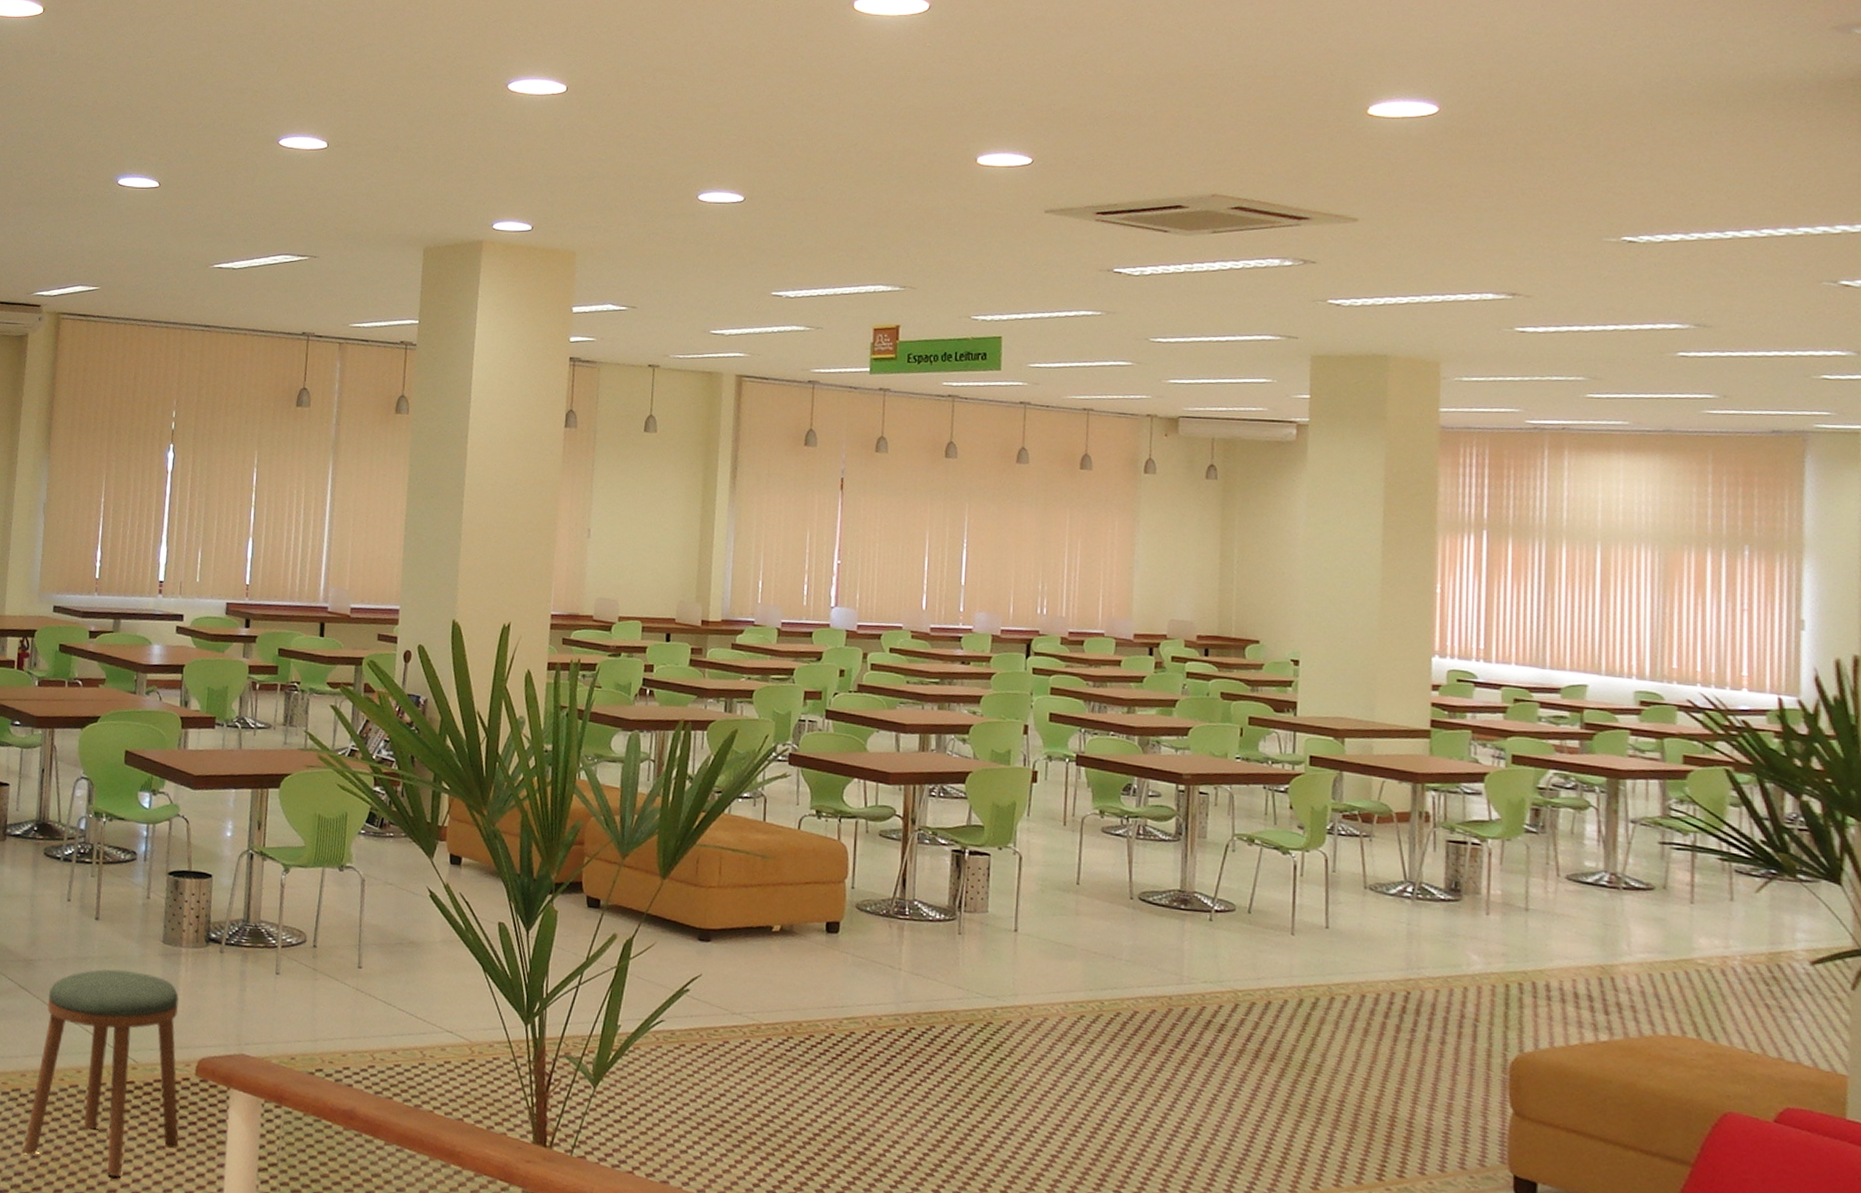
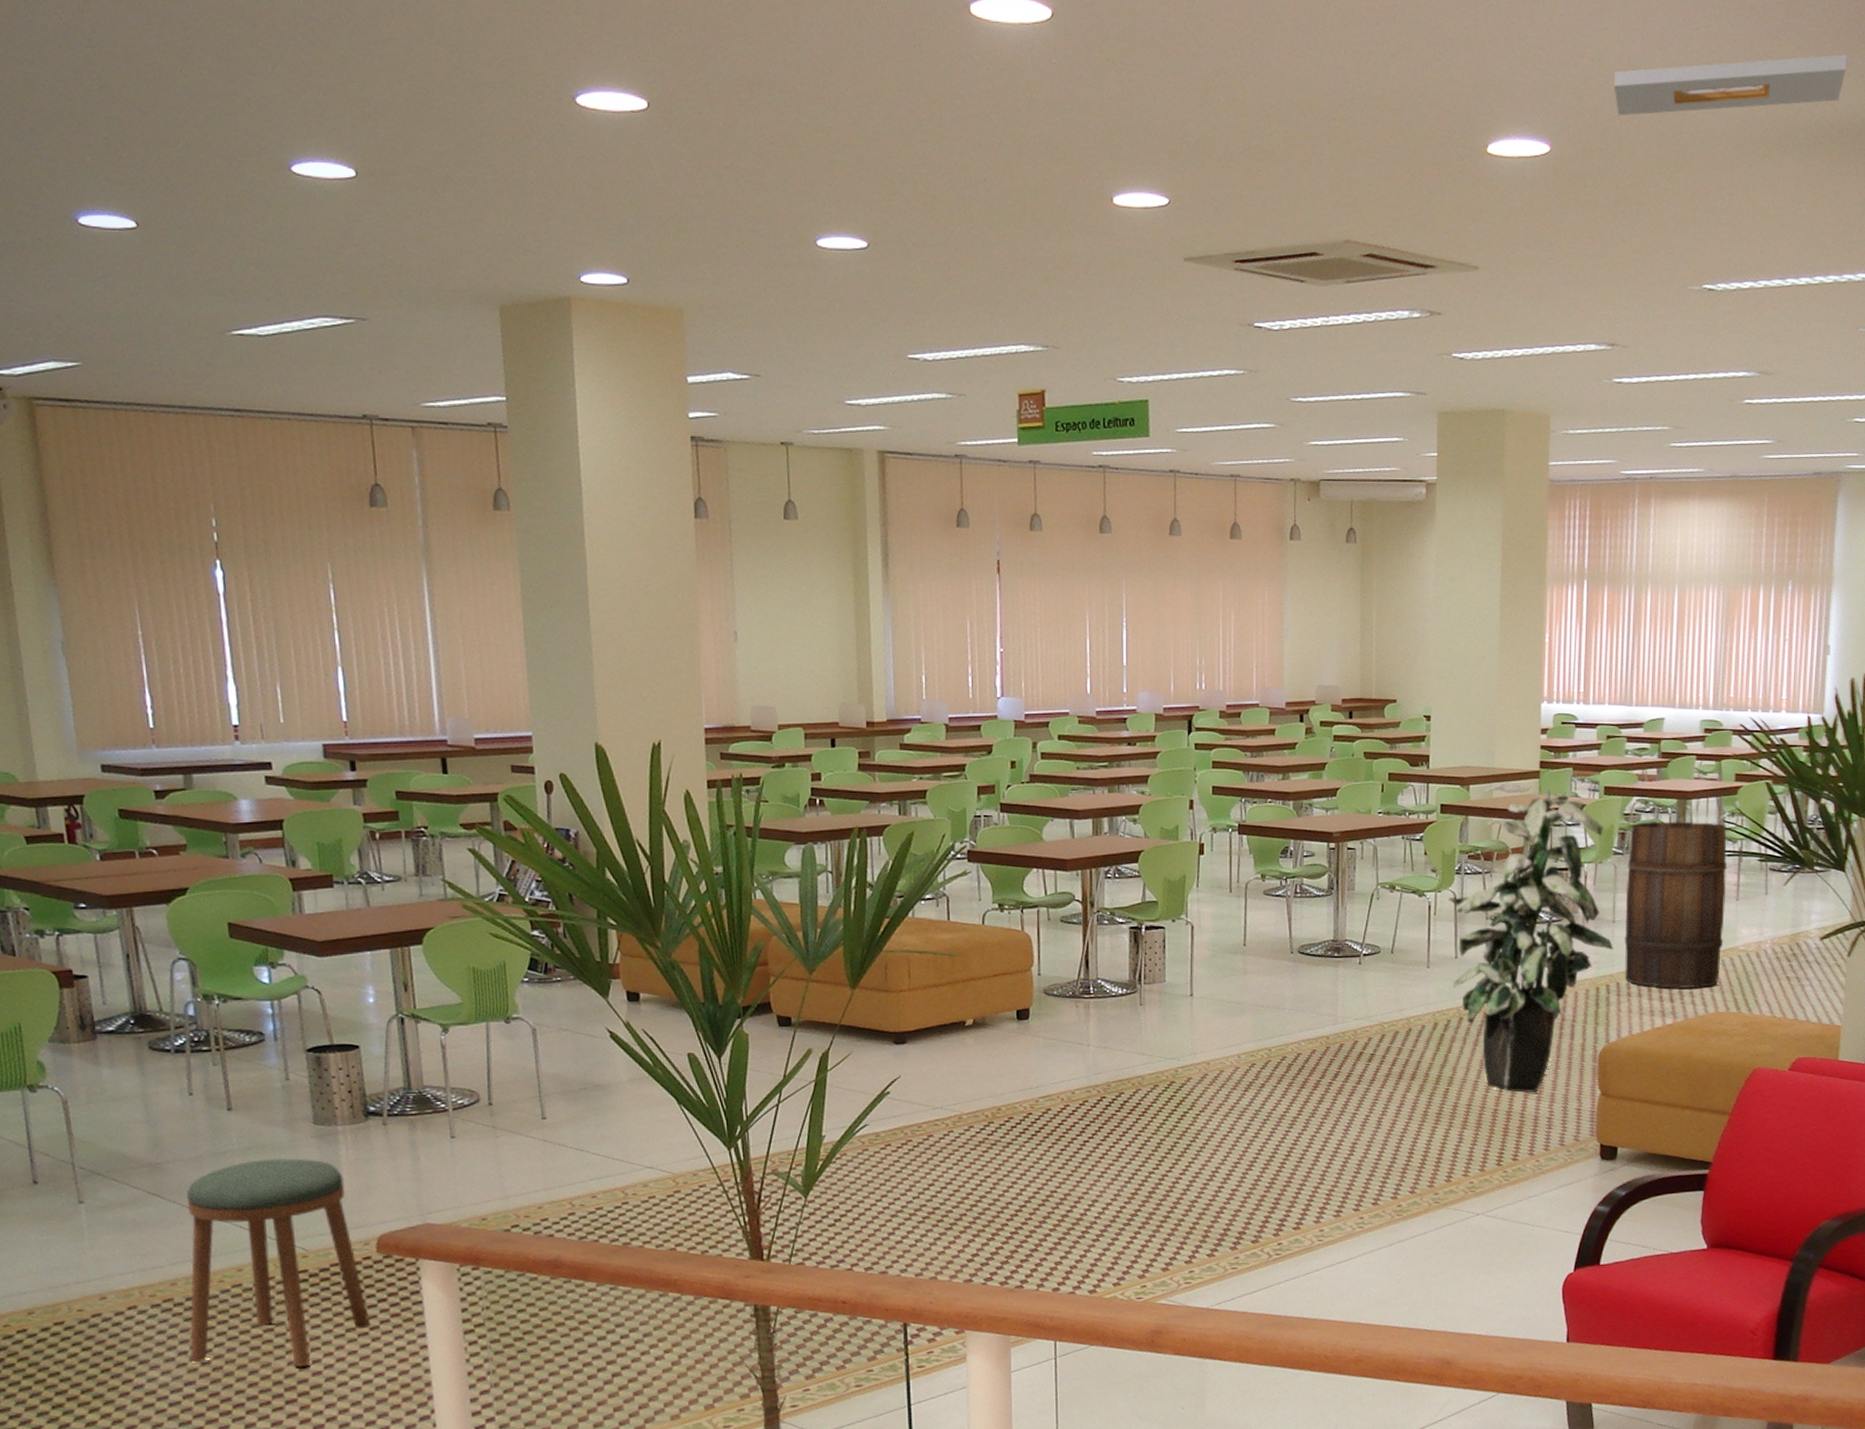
indoor plant: none [1317,739,1527,1100] -> present [1448,783,1614,1093]
ceiling vent: none [1510,14,1790,78] -> present [1614,54,1847,116]
wooden barrel: none [1541,798,1677,1003] -> present [1624,820,1727,989]

